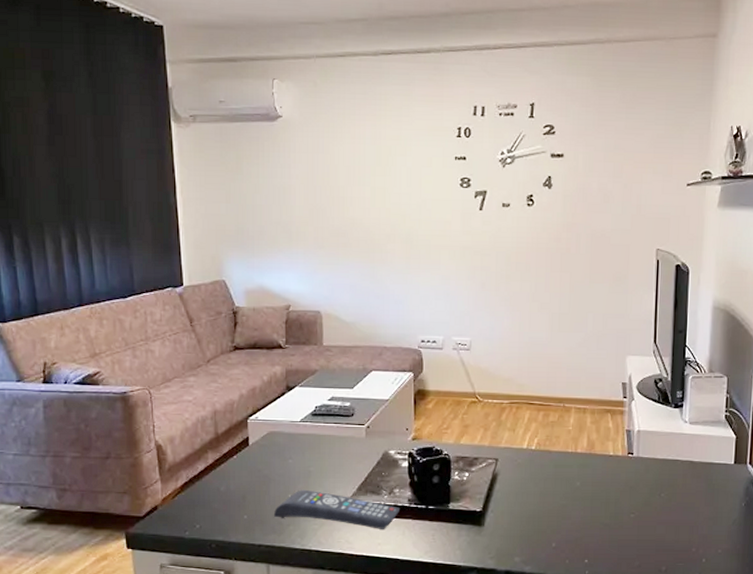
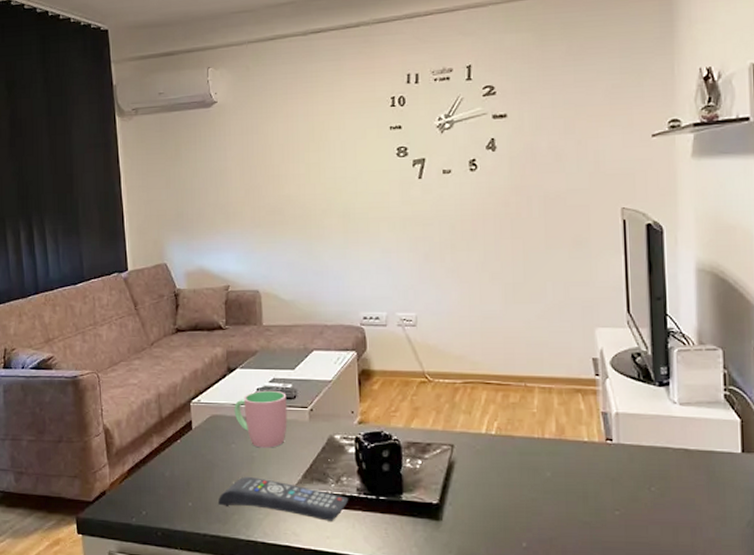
cup: none [292,408,345,463] -> present [234,390,287,448]

